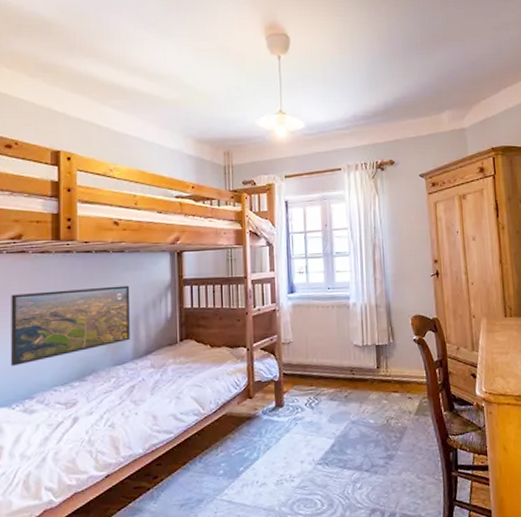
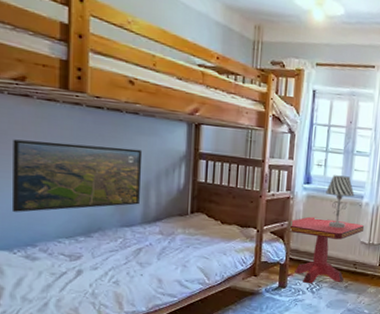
side table: none [279,326,356,399] -> present [289,216,365,284]
table lamp: none [311,279,340,335] -> present [326,175,355,229]

